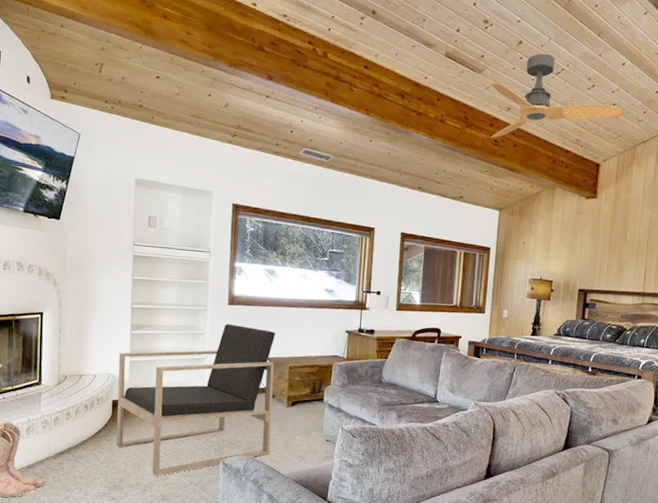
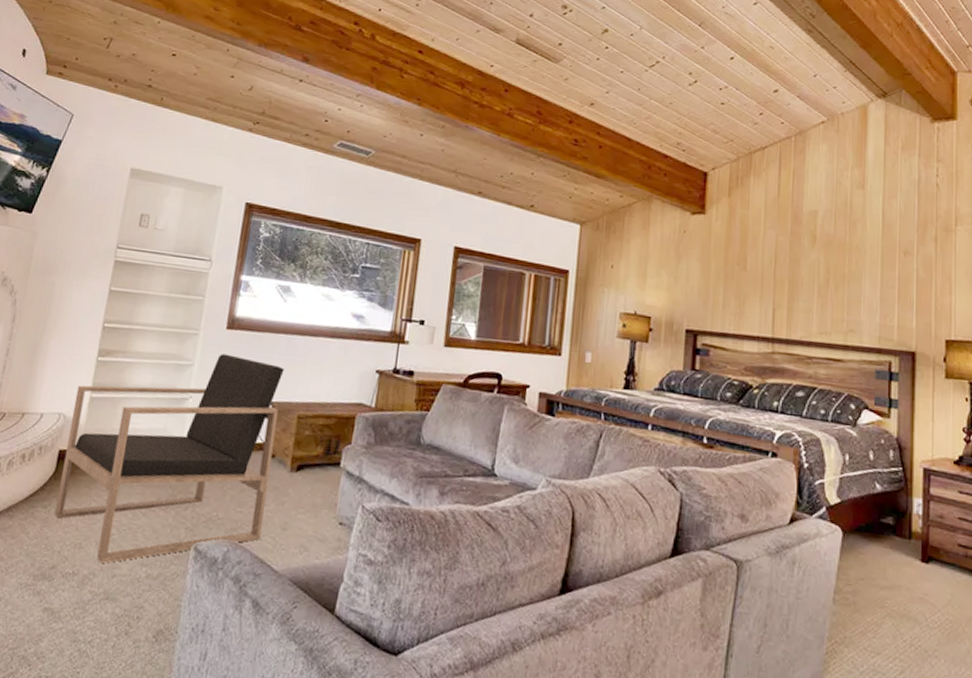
ceiling fan: present [490,53,622,138] -> none [569,43,733,137]

